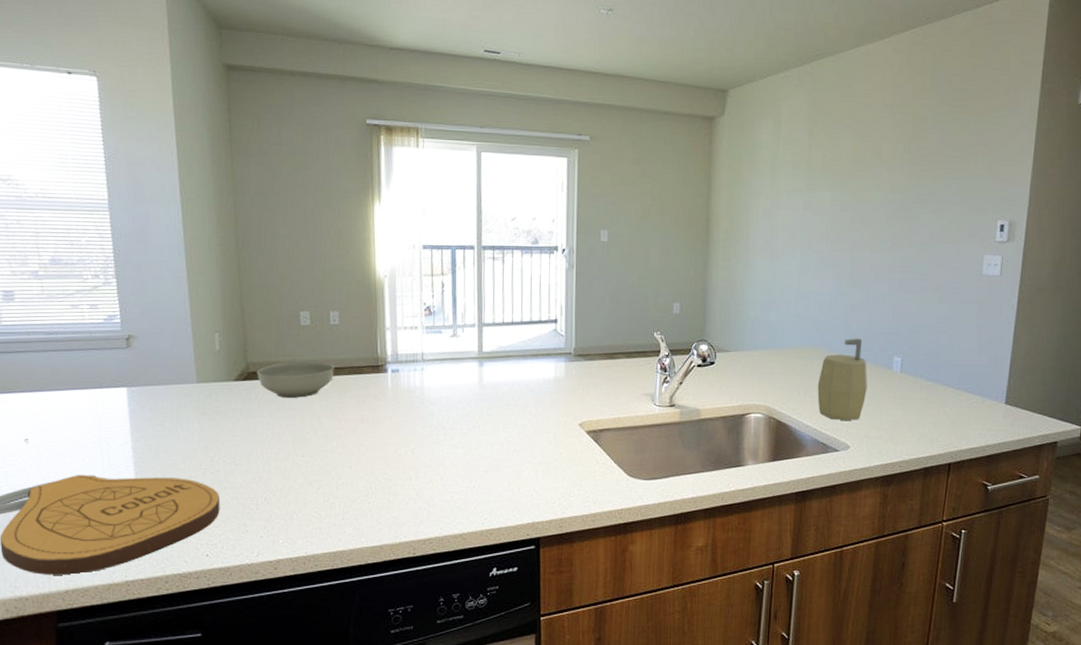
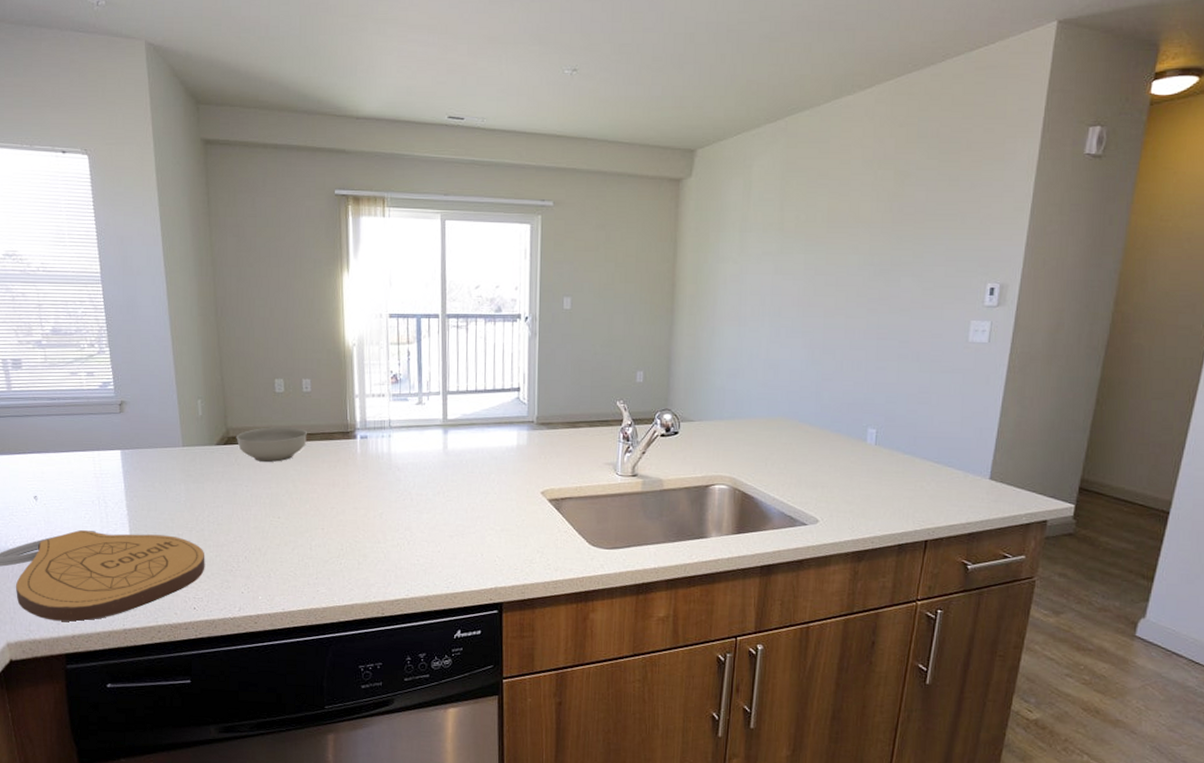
soap dispenser: present [817,338,867,421] -> none [785,408,839,495]

